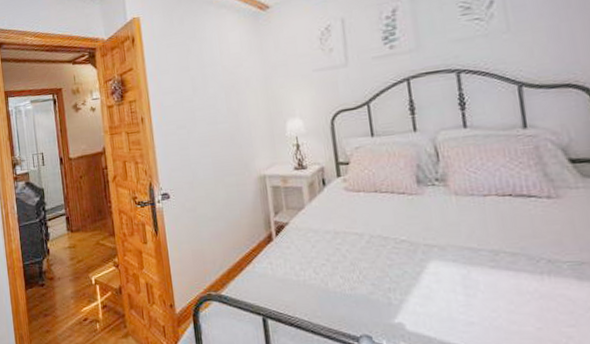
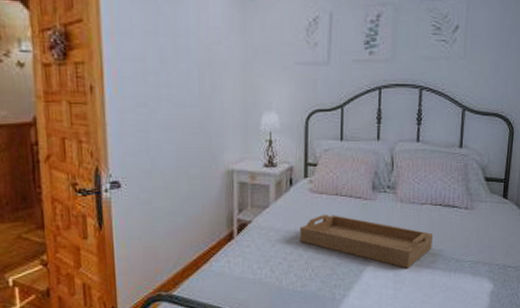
serving tray: none [339,212,509,270] -> present [299,214,433,268]

